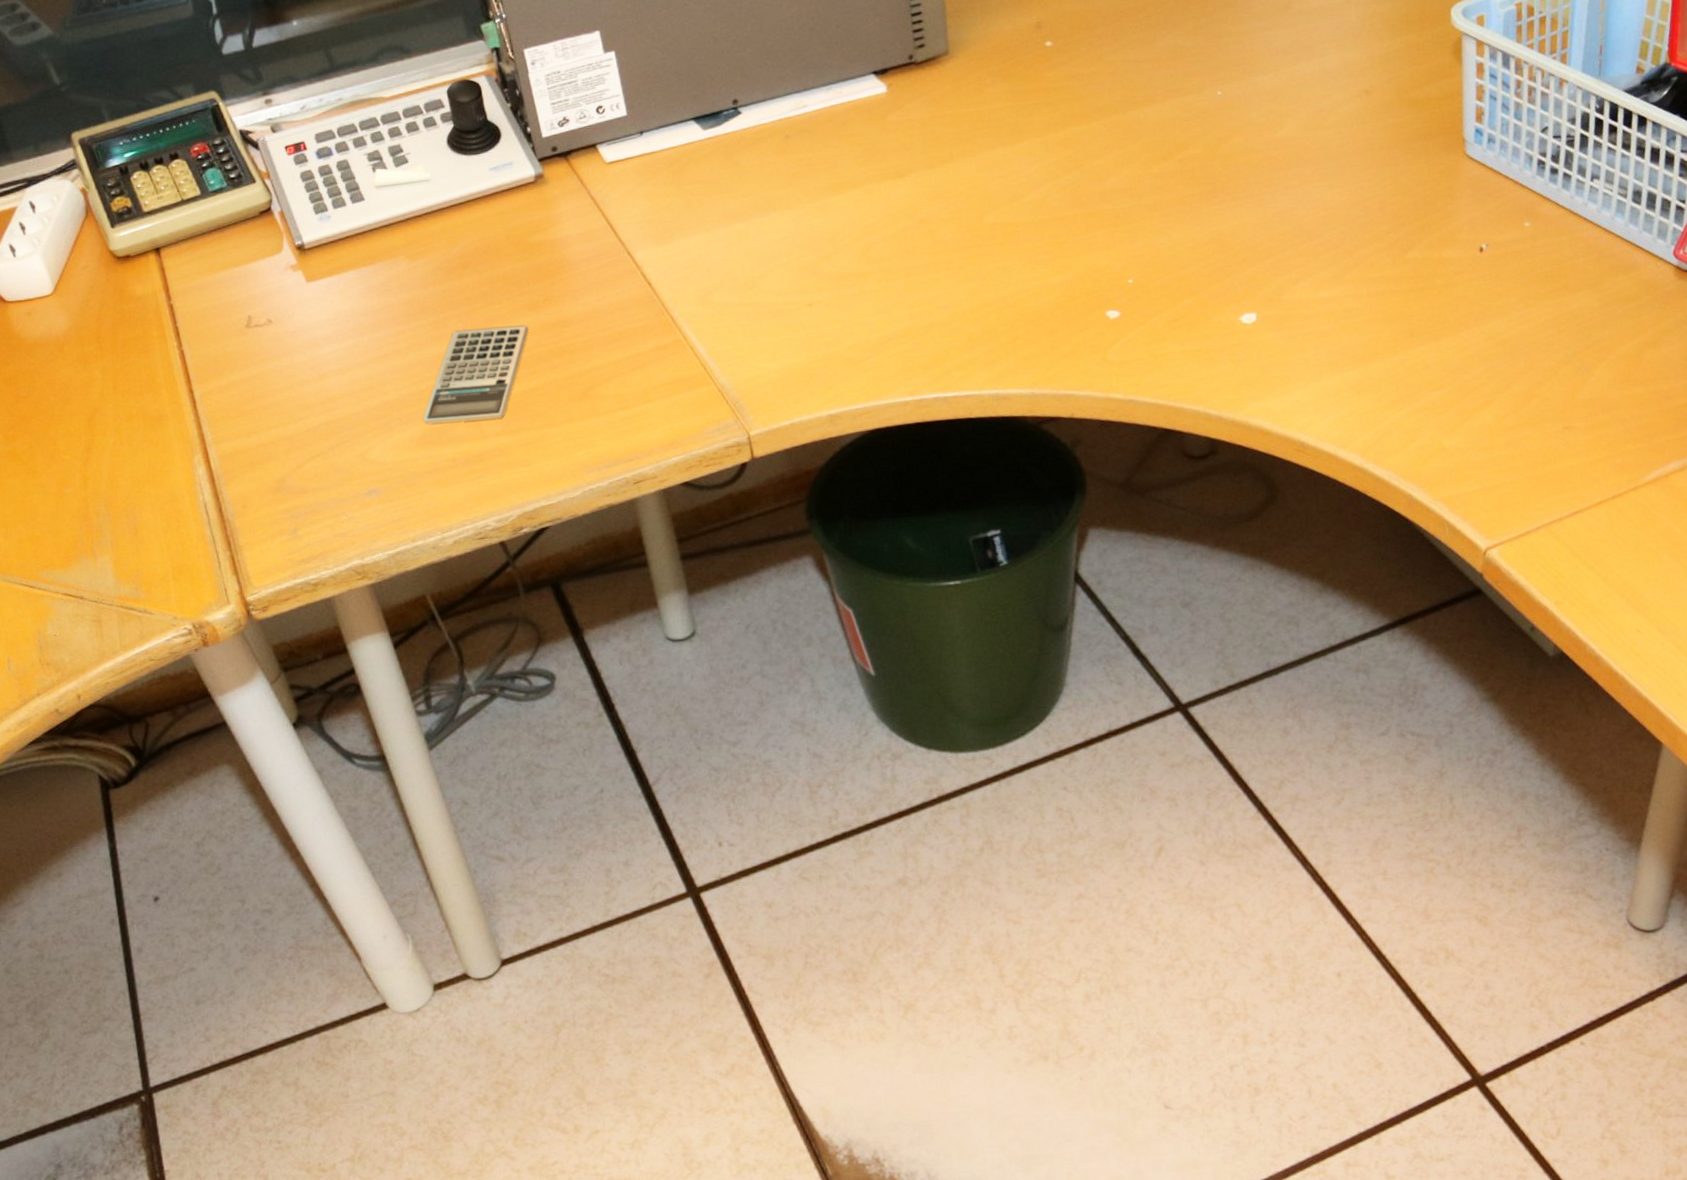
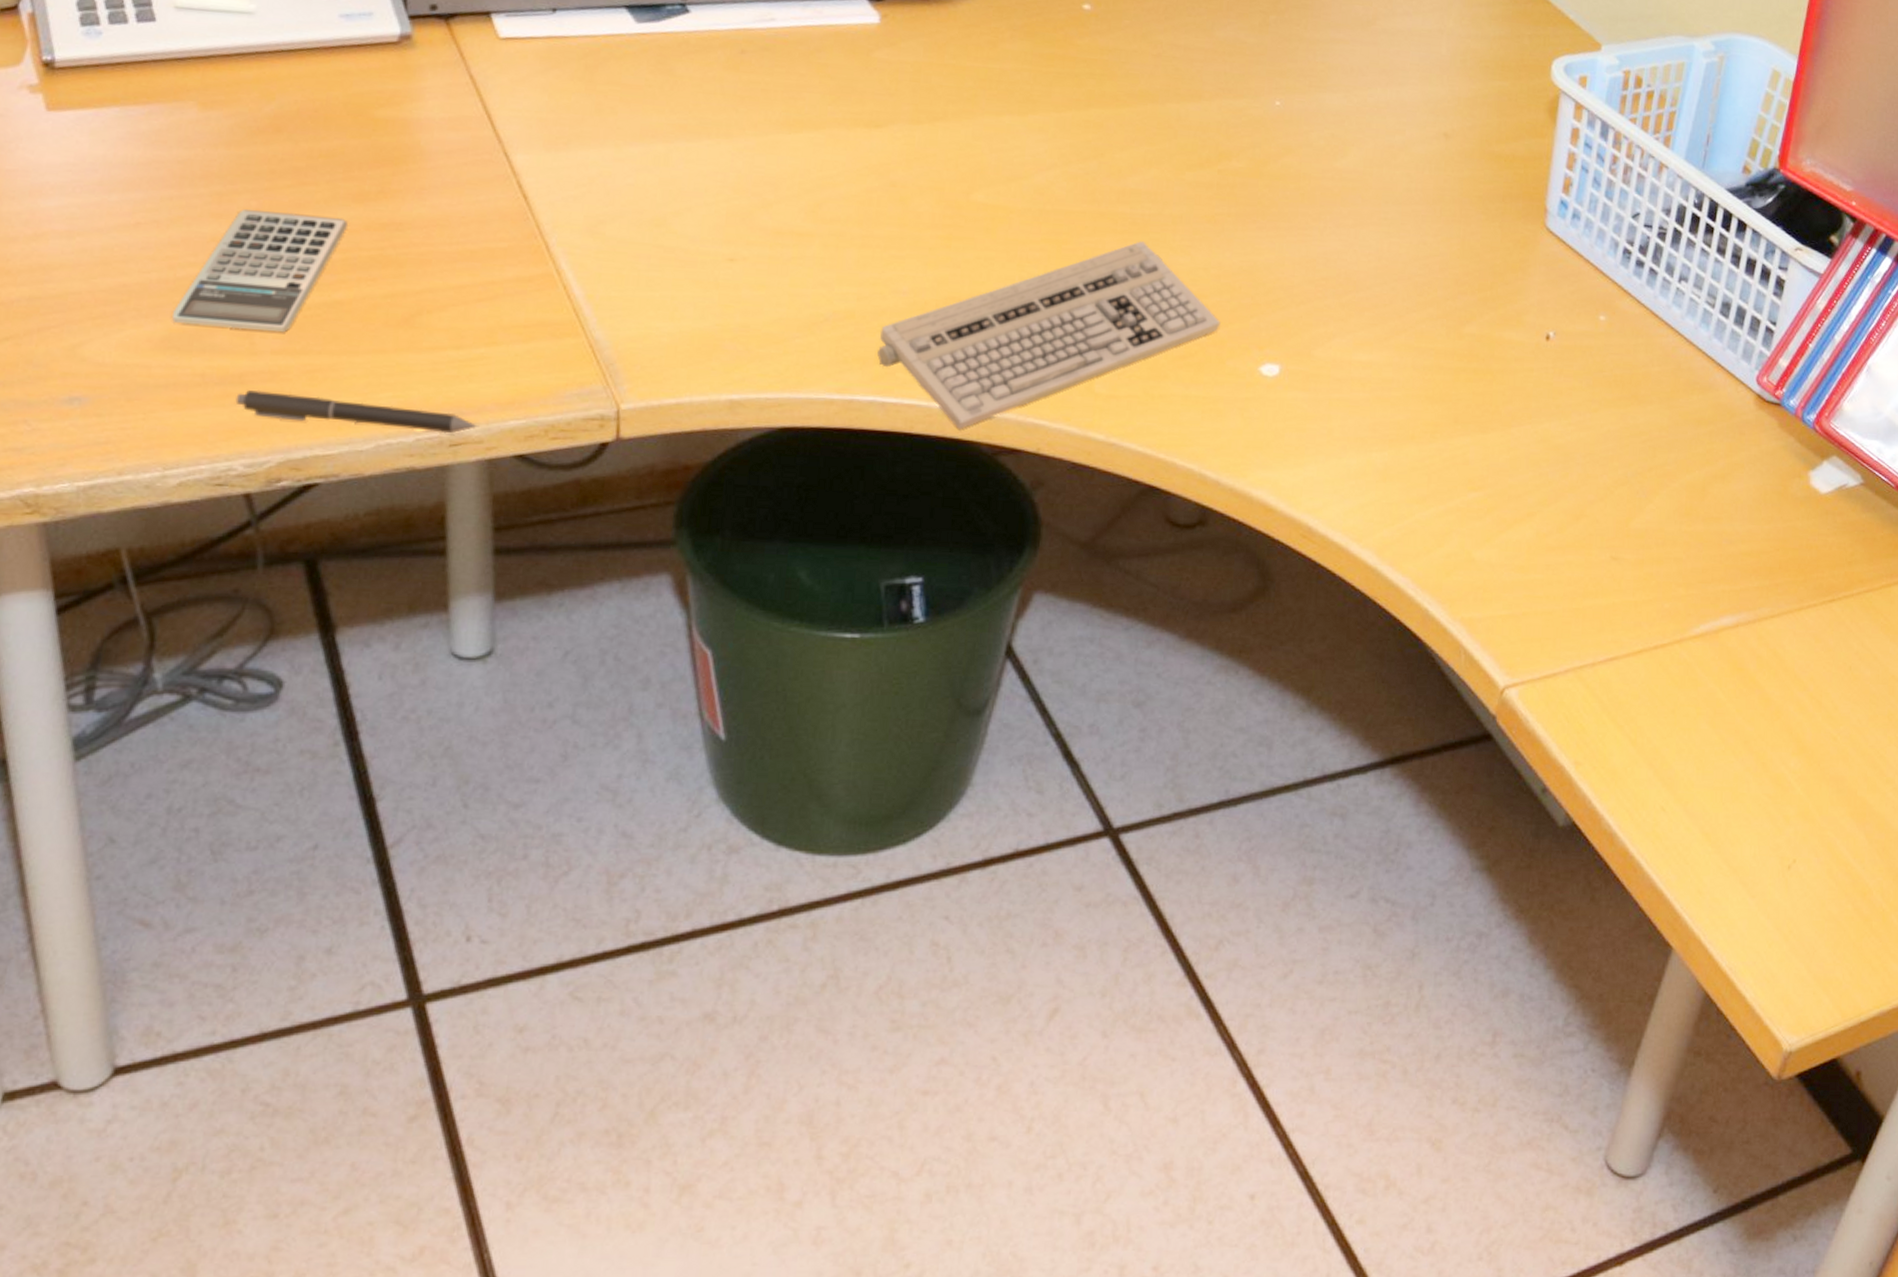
pen: none [479,459,652,484] -> present [235,390,479,434]
computer keyboard: none [933,230,1202,409] -> present [877,241,1221,429]

